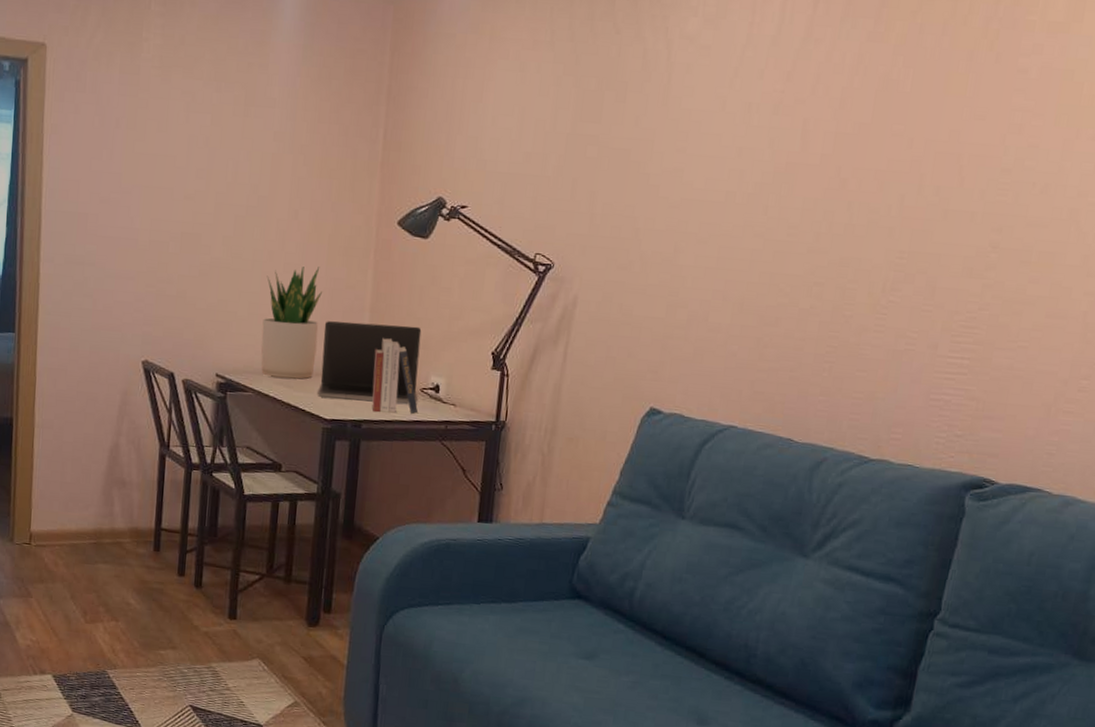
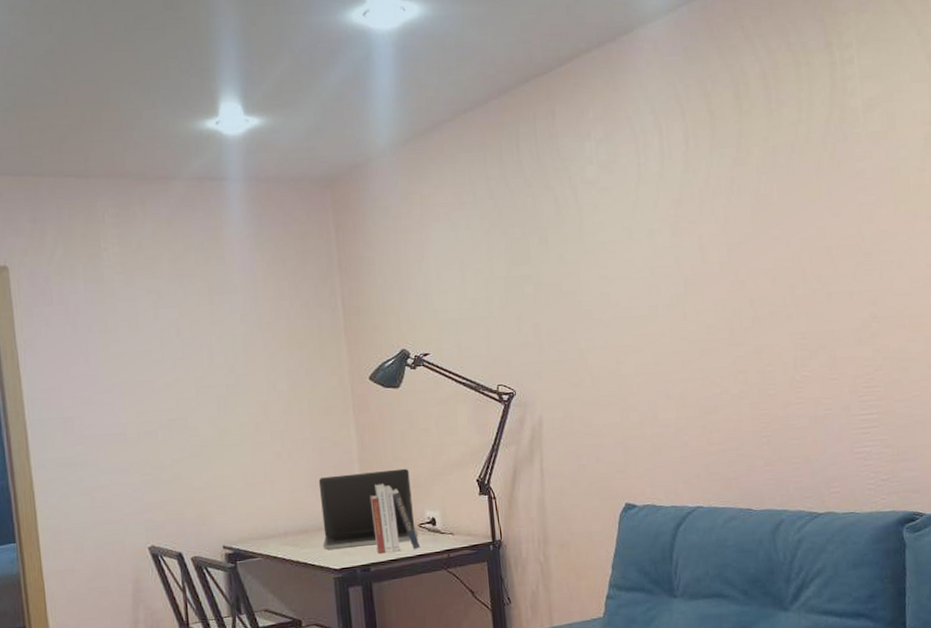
planter: present [260,267,322,379] -> none [256,429,316,540]

